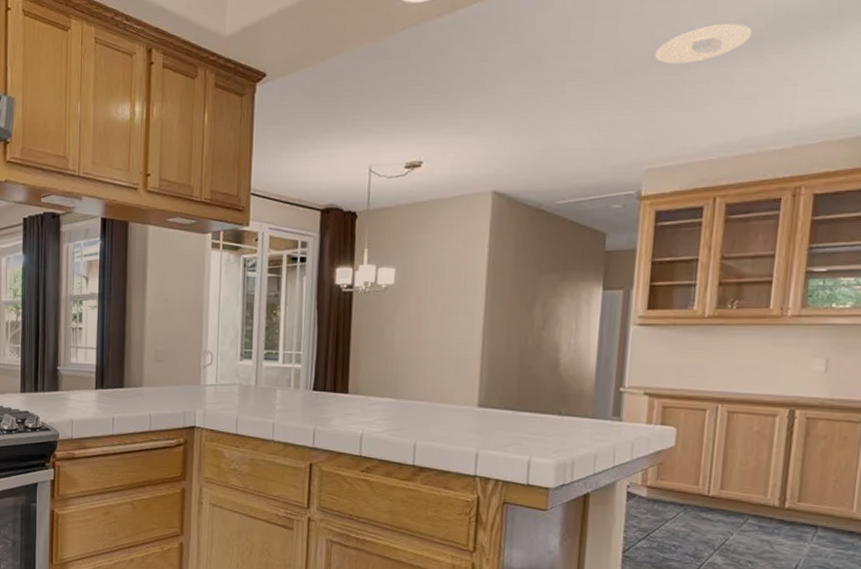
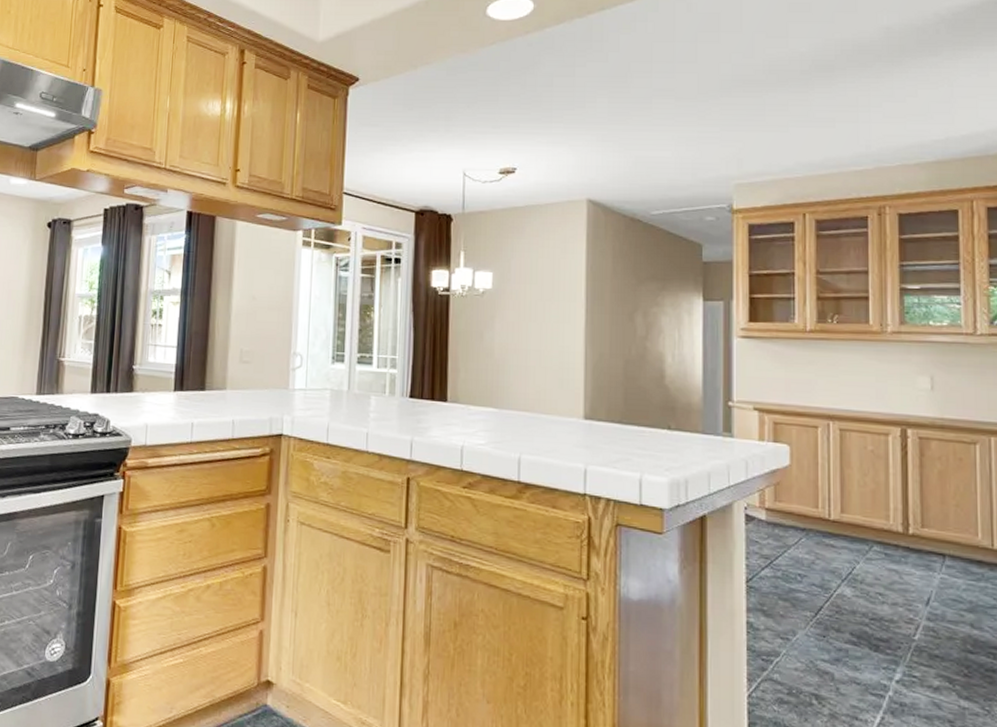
recessed light: present [654,23,753,64] -> none [734,53,823,88]

